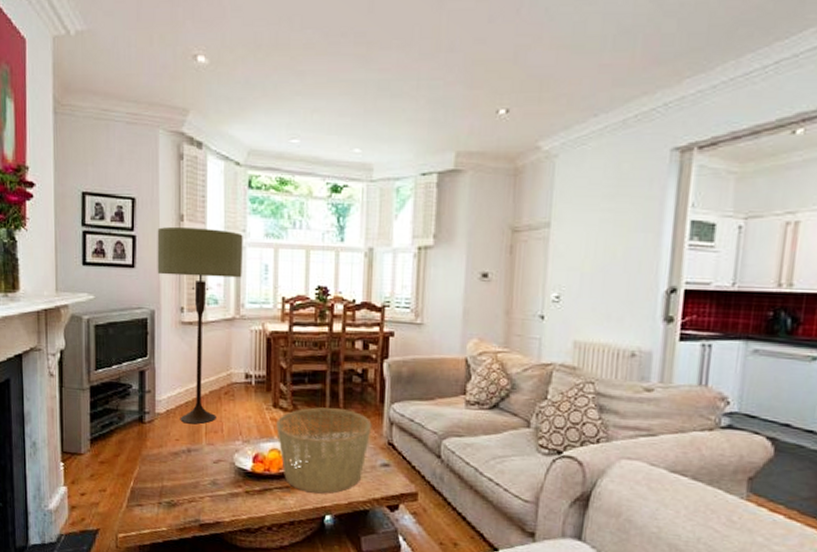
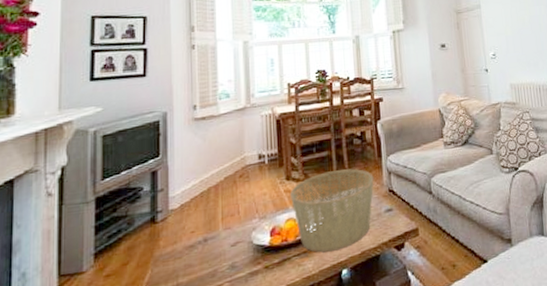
floor lamp: present [157,226,243,424] -> none [168,35,251,214]

